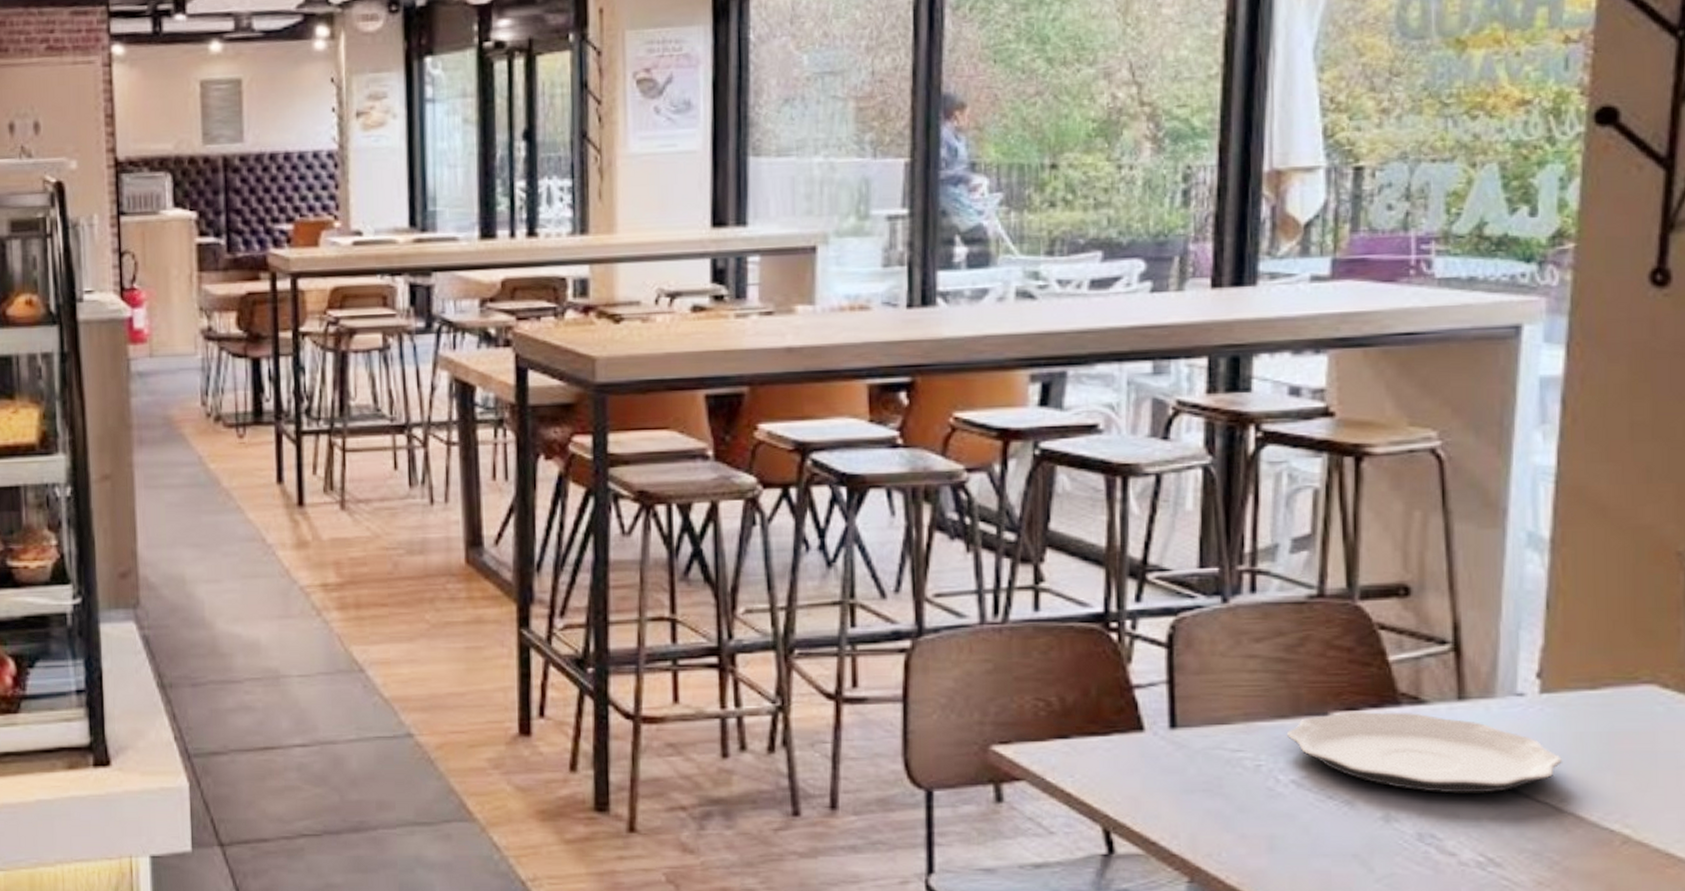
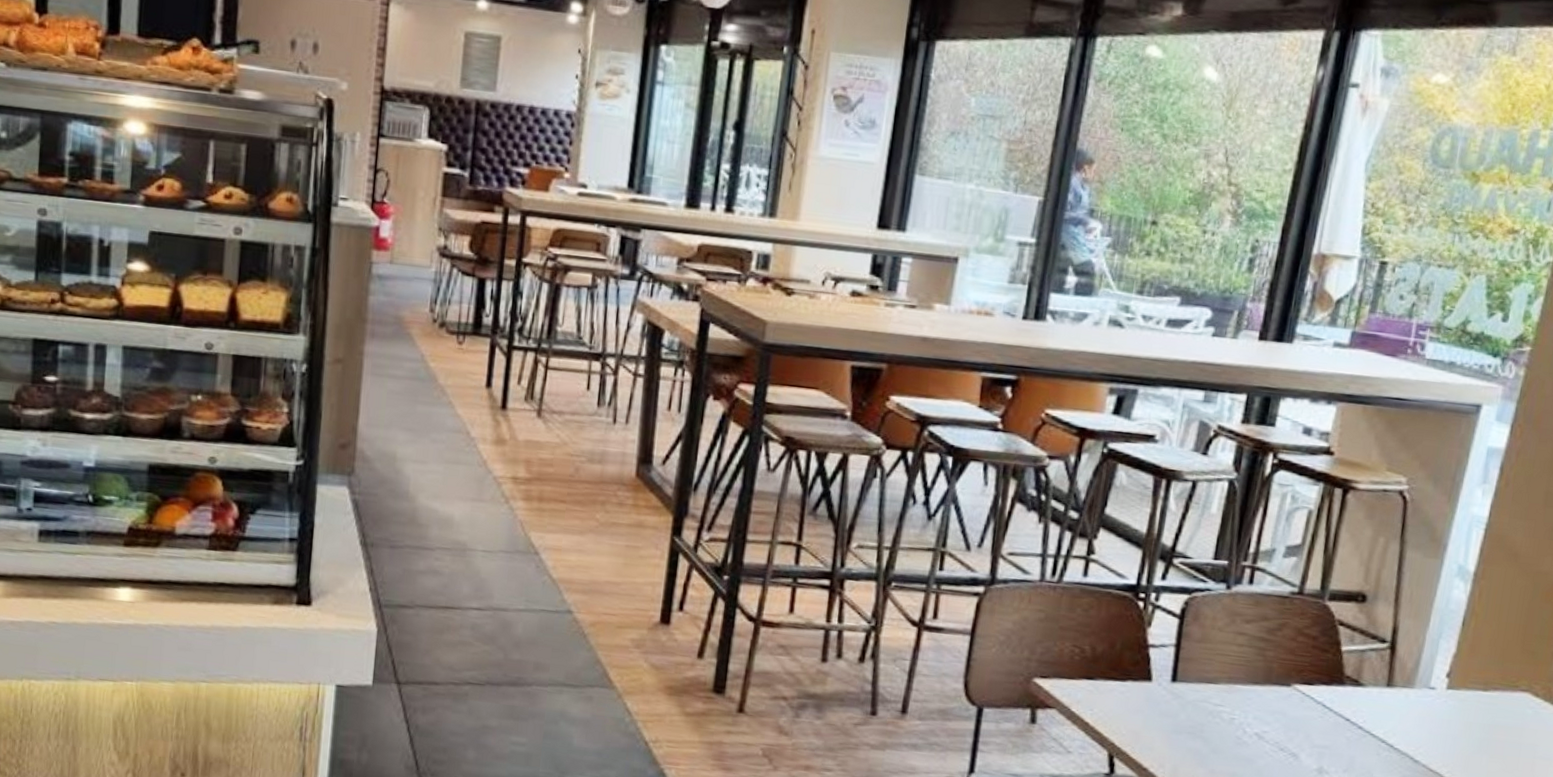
plate: present [1287,712,1562,794] -> none [1258,685,1454,761]

